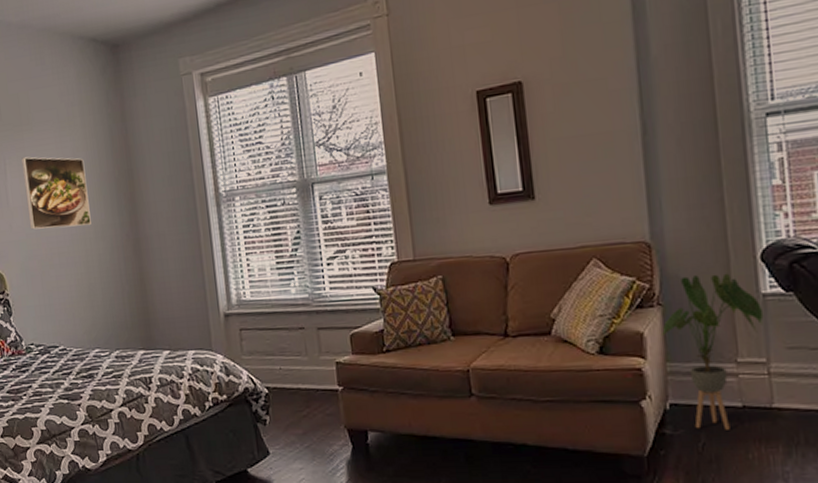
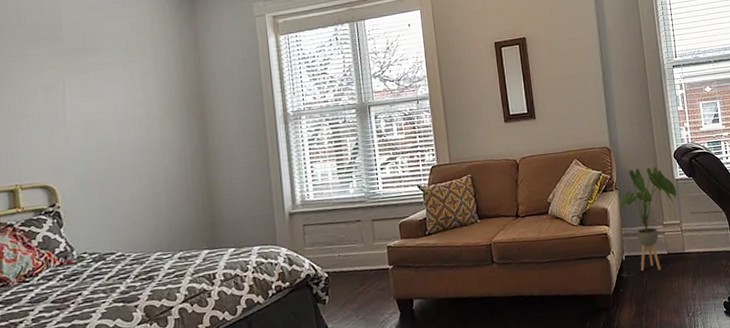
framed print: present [21,157,91,230] -> none [84,79,159,146]

